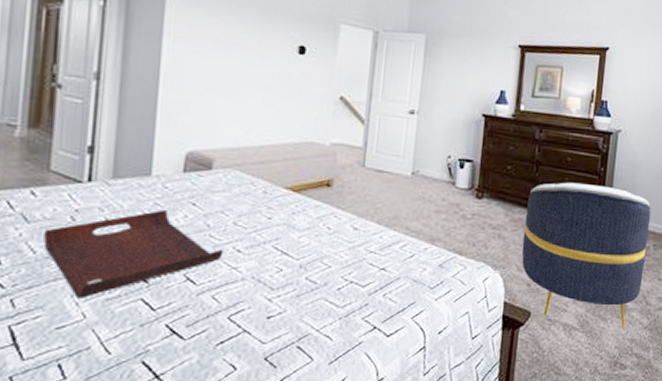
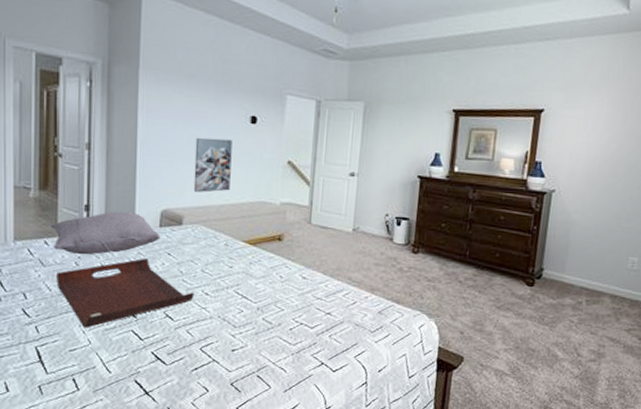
pillow: none [41,154,184,208] -> present [51,212,161,256]
wall art: none [227,68,276,132] -> present [193,137,232,193]
armchair: present [521,182,651,329] -> none [455,239,585,377]

